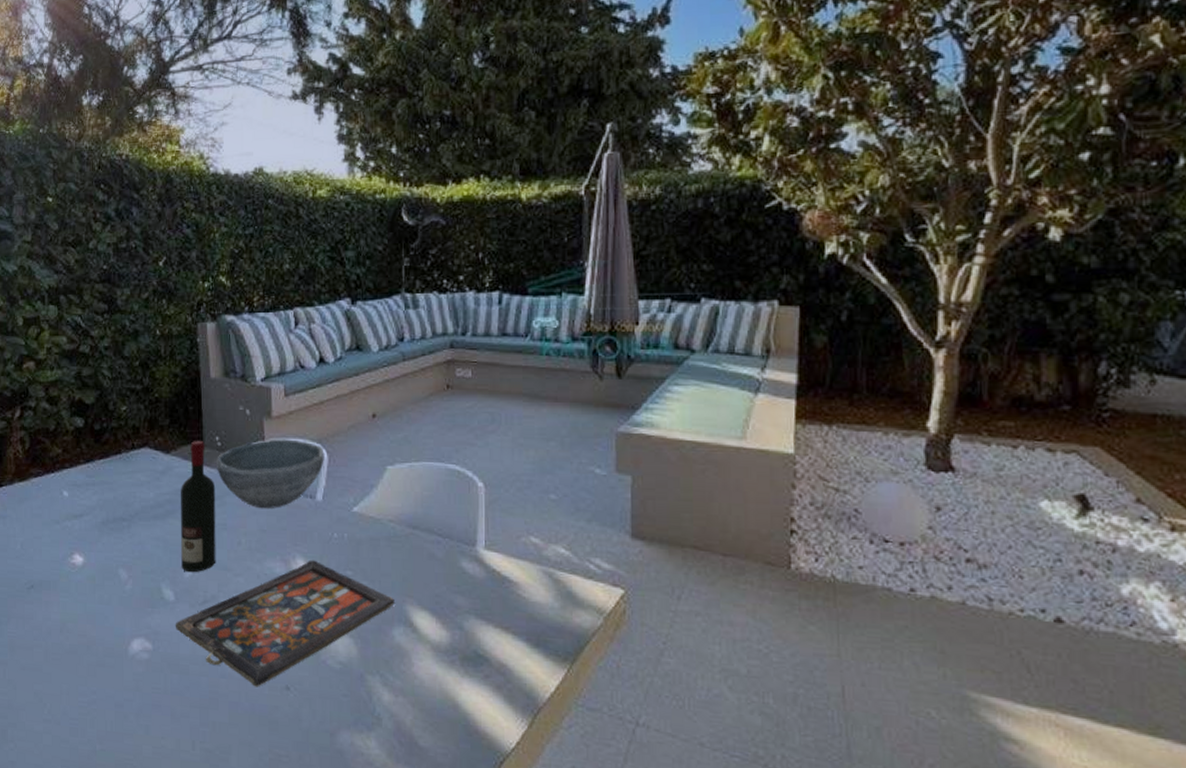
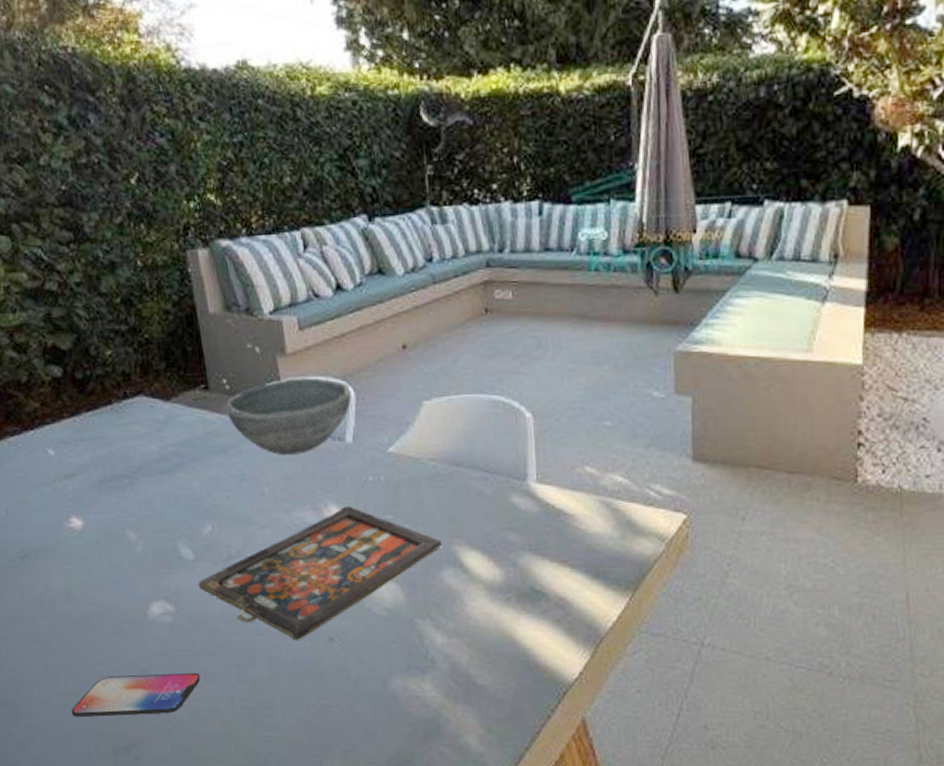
smartphone: none [51,707,167,750] -> present [71,672,201,718]
wine bottle: present [181,441,216,573] -> none [187,385,238,529]

